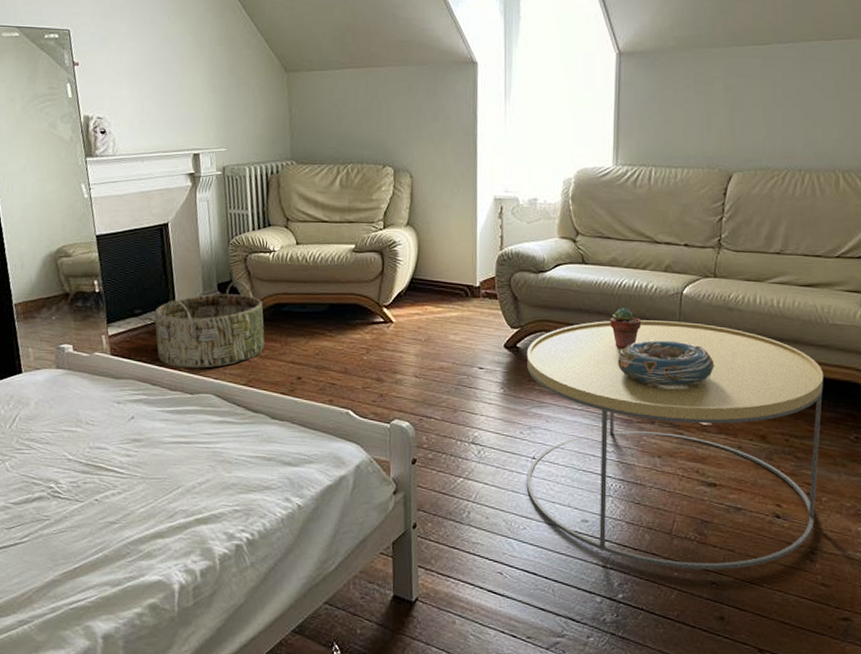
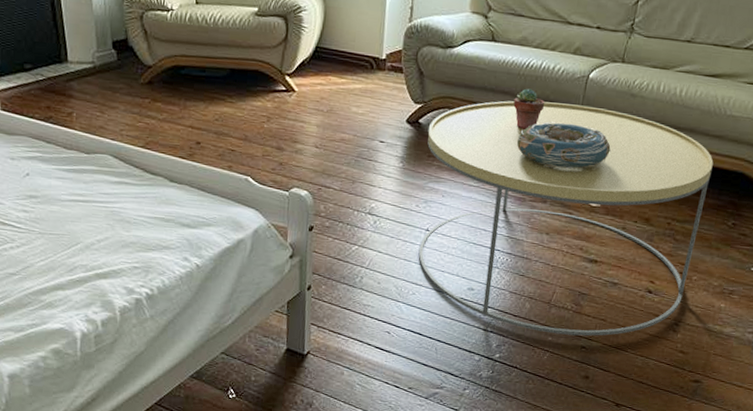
basket: present [154,280,265,368] -> none [45,39,163,128]

